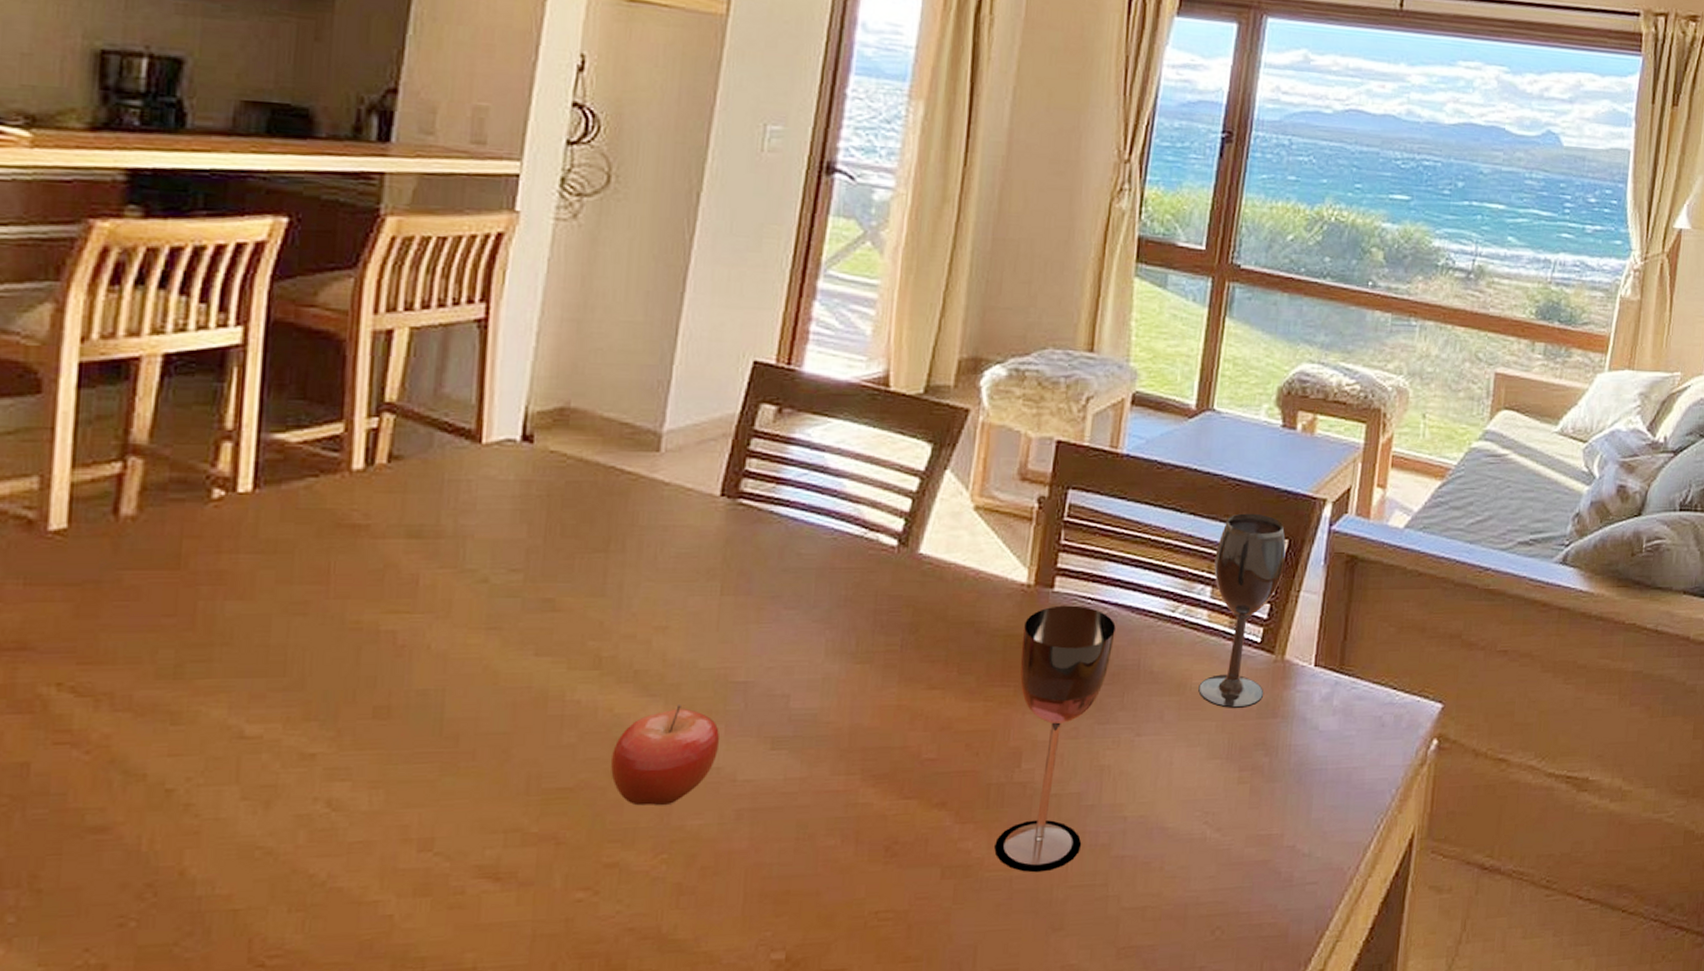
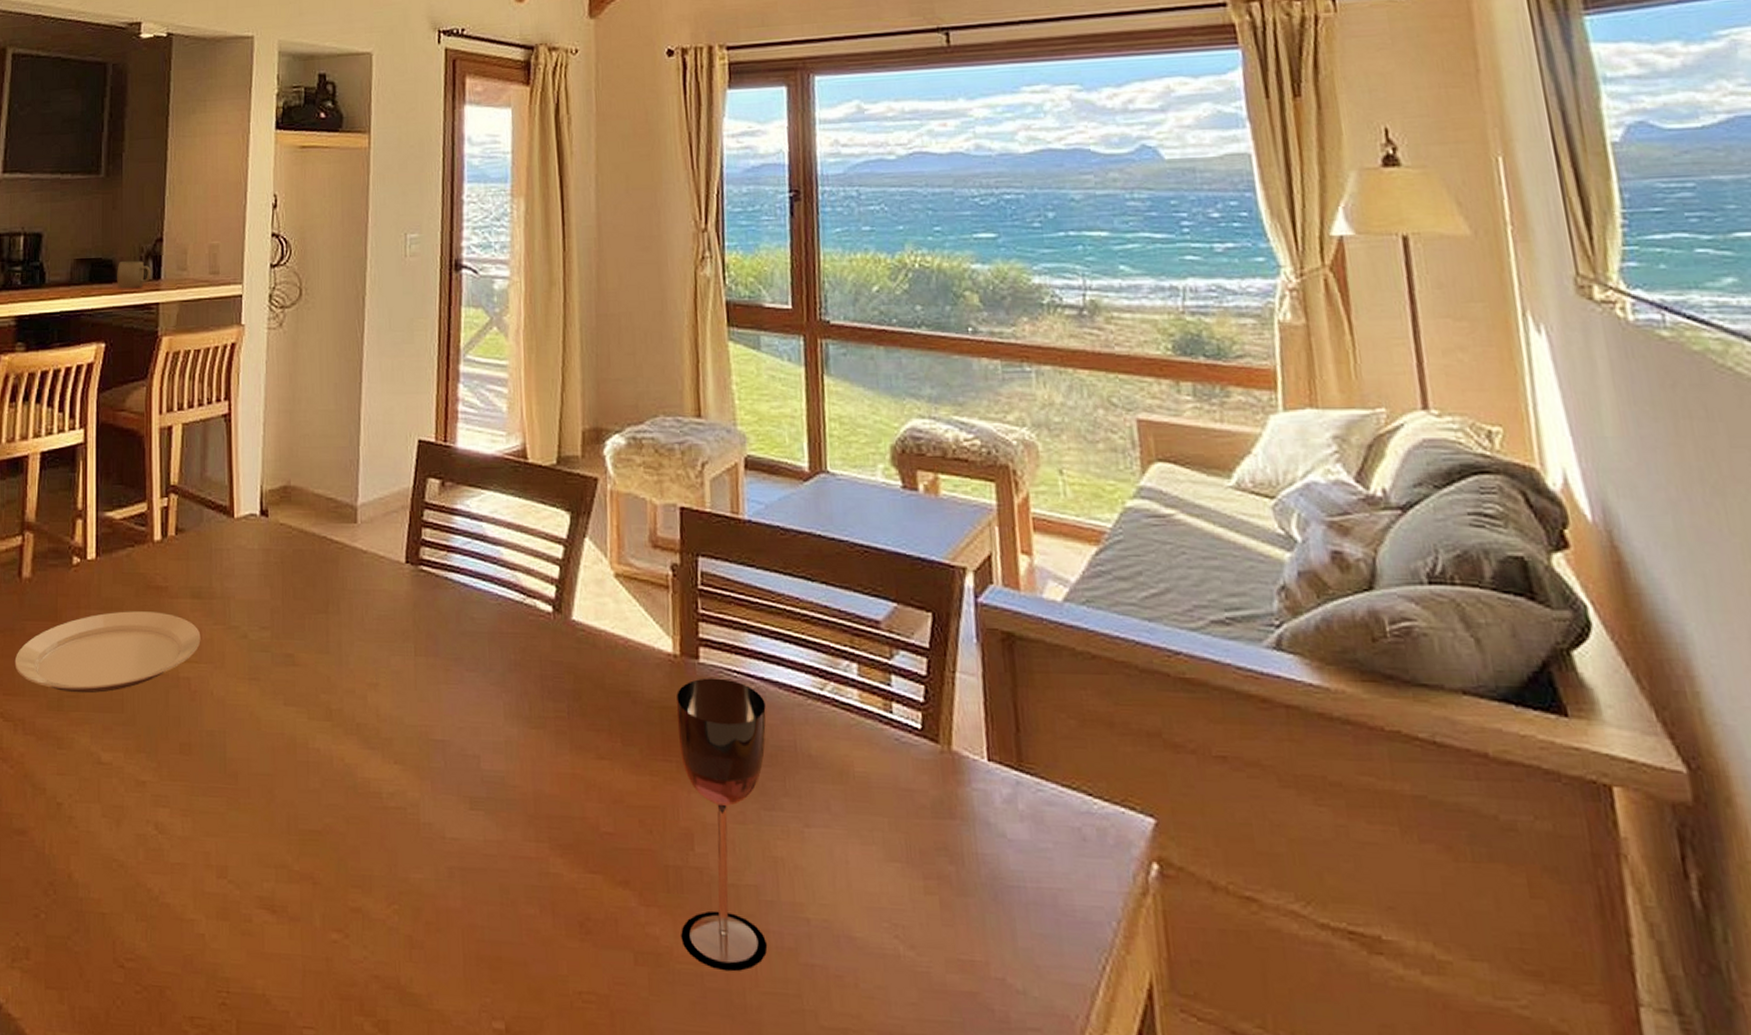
plate: none [99,555,418,657] -> present [14,611,201,693]
mug: none [314,112,375,152] -> present [117,261,152,290]
fruit: present [610,705,719,806] -> none [346,759,428,856]
wine glass: present [1198,513,1286,709] -> none [855,583,935,805]

